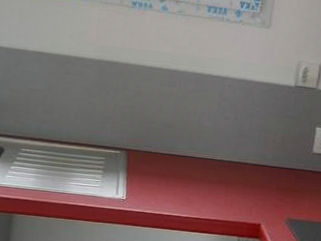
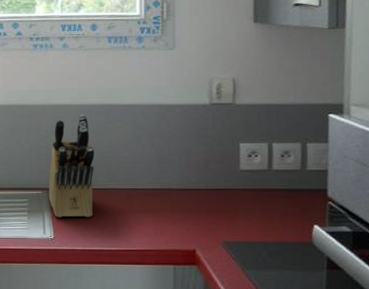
knife block: none [126,79,179,183] -> present [48,114,95,218]

